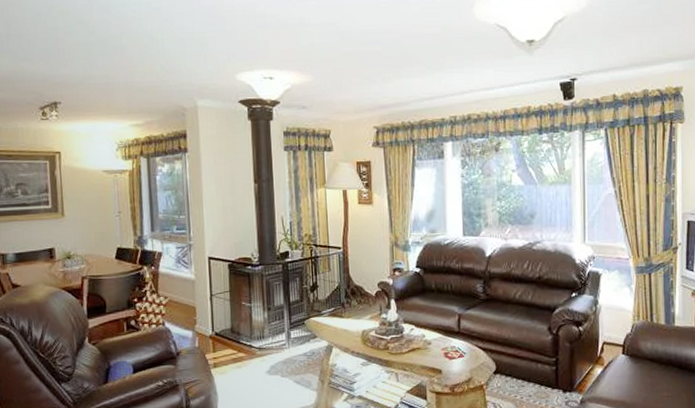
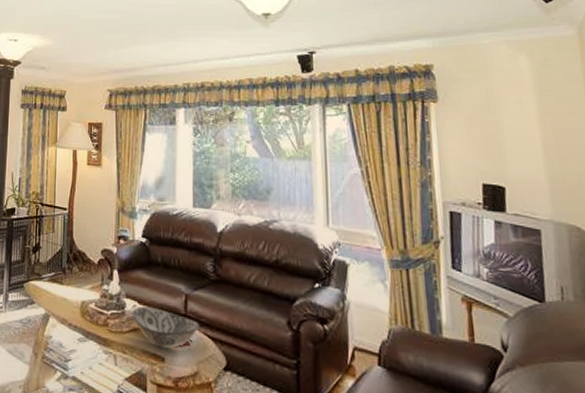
decorative bowl: none [410,328,472,361] -> present [132,305,200,348]

